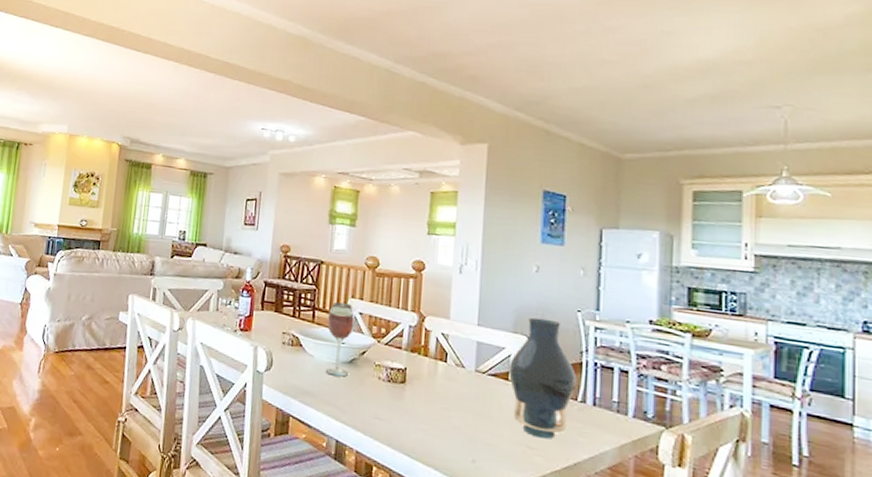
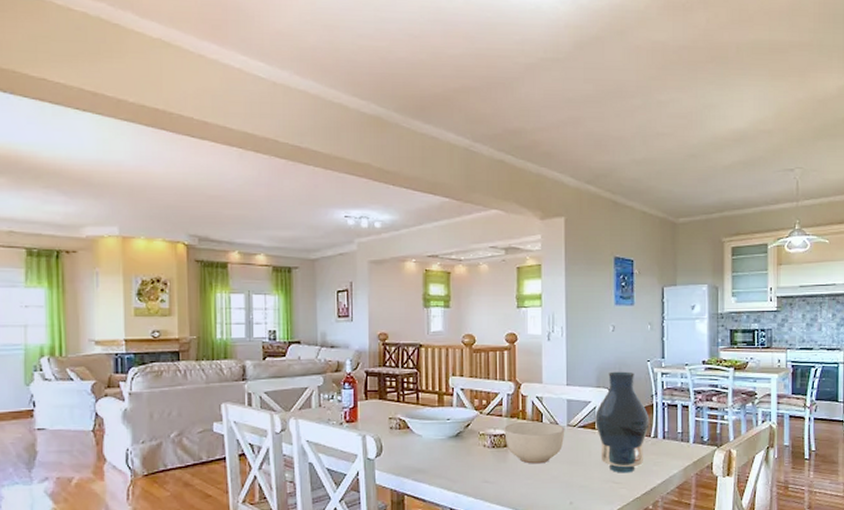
wineglass: present [326,301,355,377] -> none [432,381,458,451]
bowl: none [402,358,473,410] -> present [504,421,565,464]

